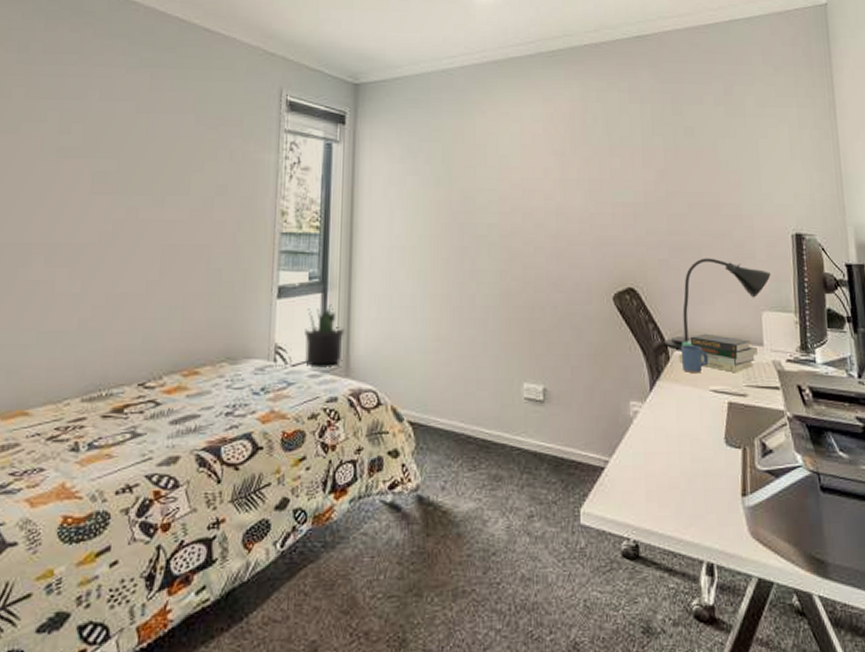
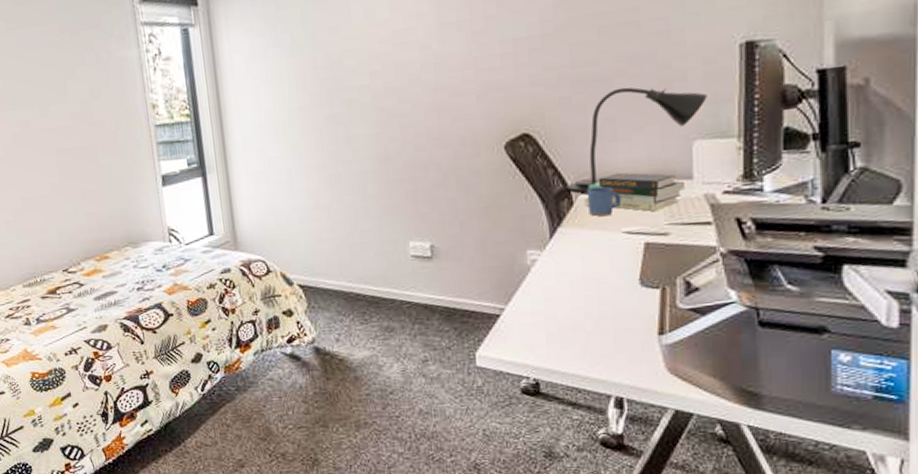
planter: present [305,304,345,366] -> none [191,186,229,244]

